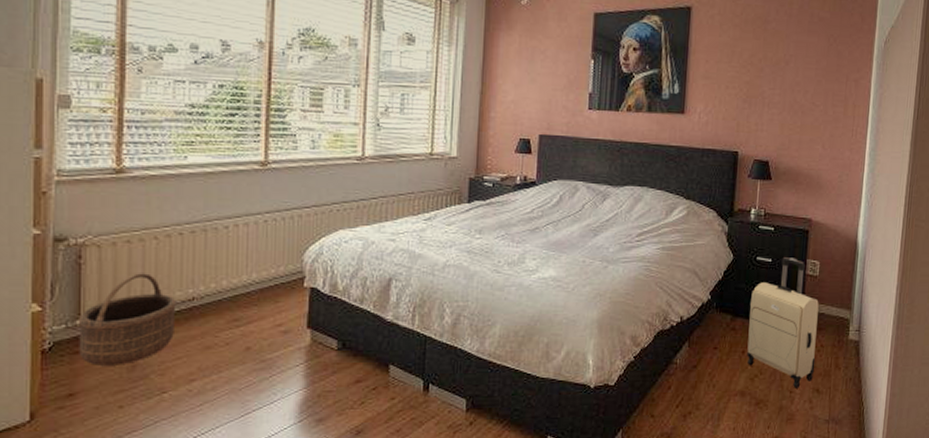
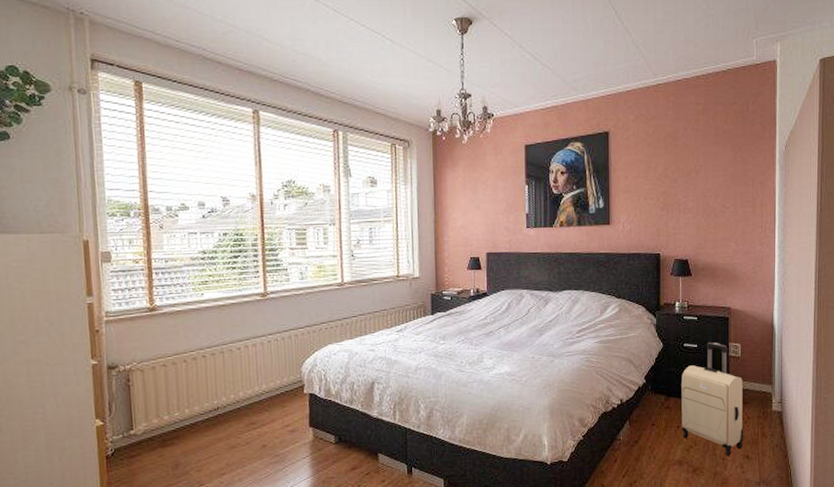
basket: present [79,273,176,366] -> none [132,390,206,466]

